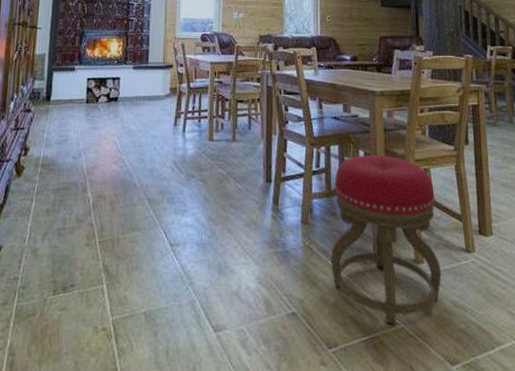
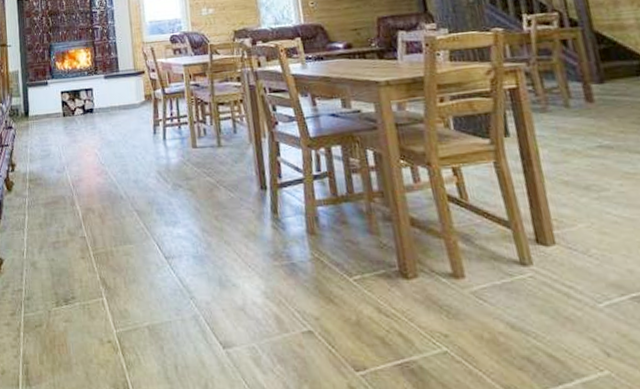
stool: present [331,154,442,324] -> none [340,154,491,347]

